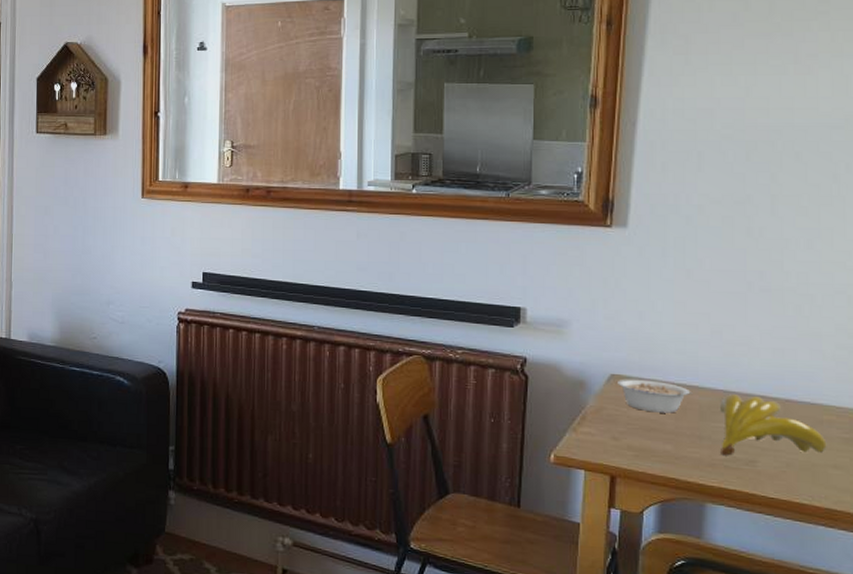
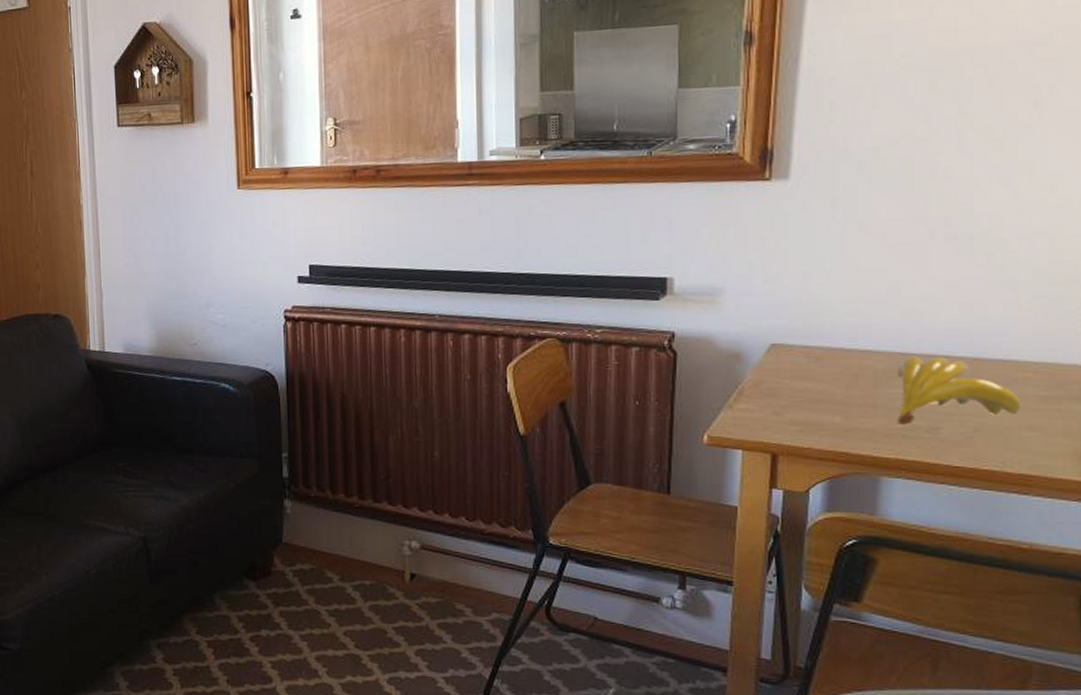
legume: present [618,379,693,413] -> none [779,347,866,382]

